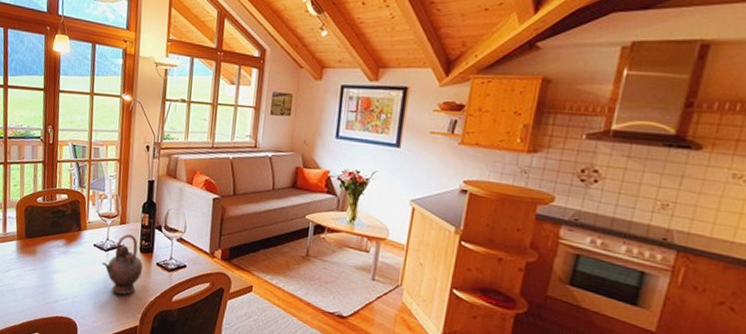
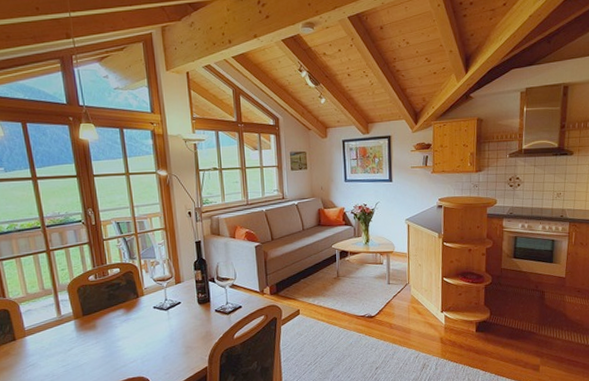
teapot: present [102,234,143,295] -> none [164,291,204,345]

